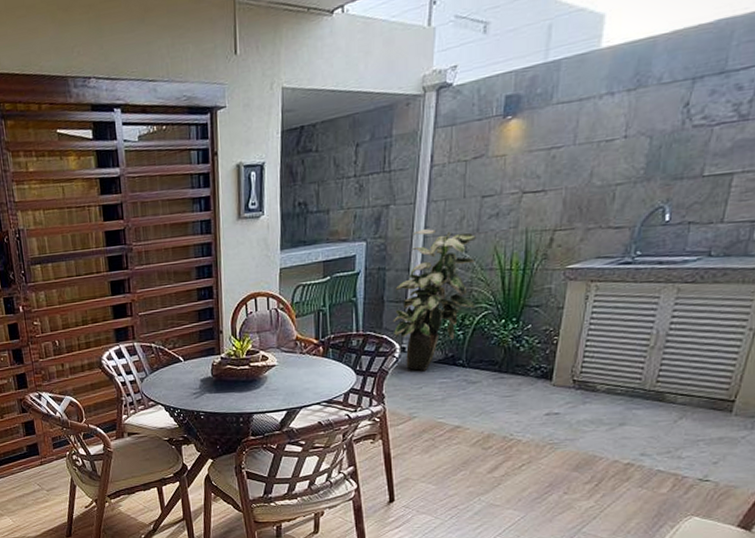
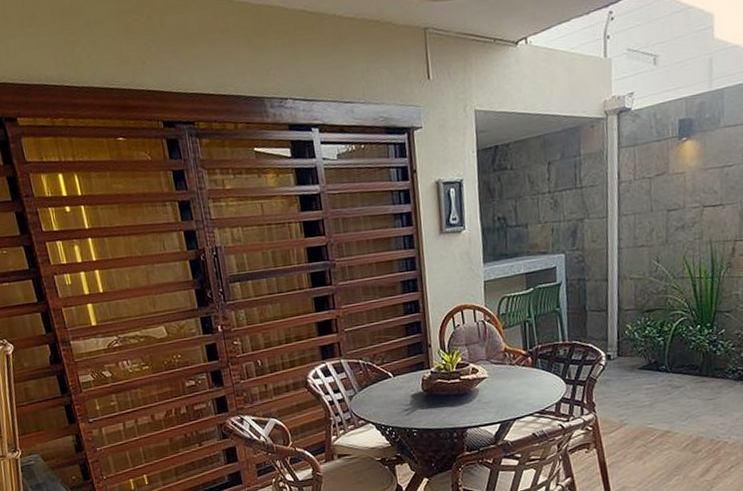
indoor plant: present [392,229,477,372] -> none [596,241,672,378]

